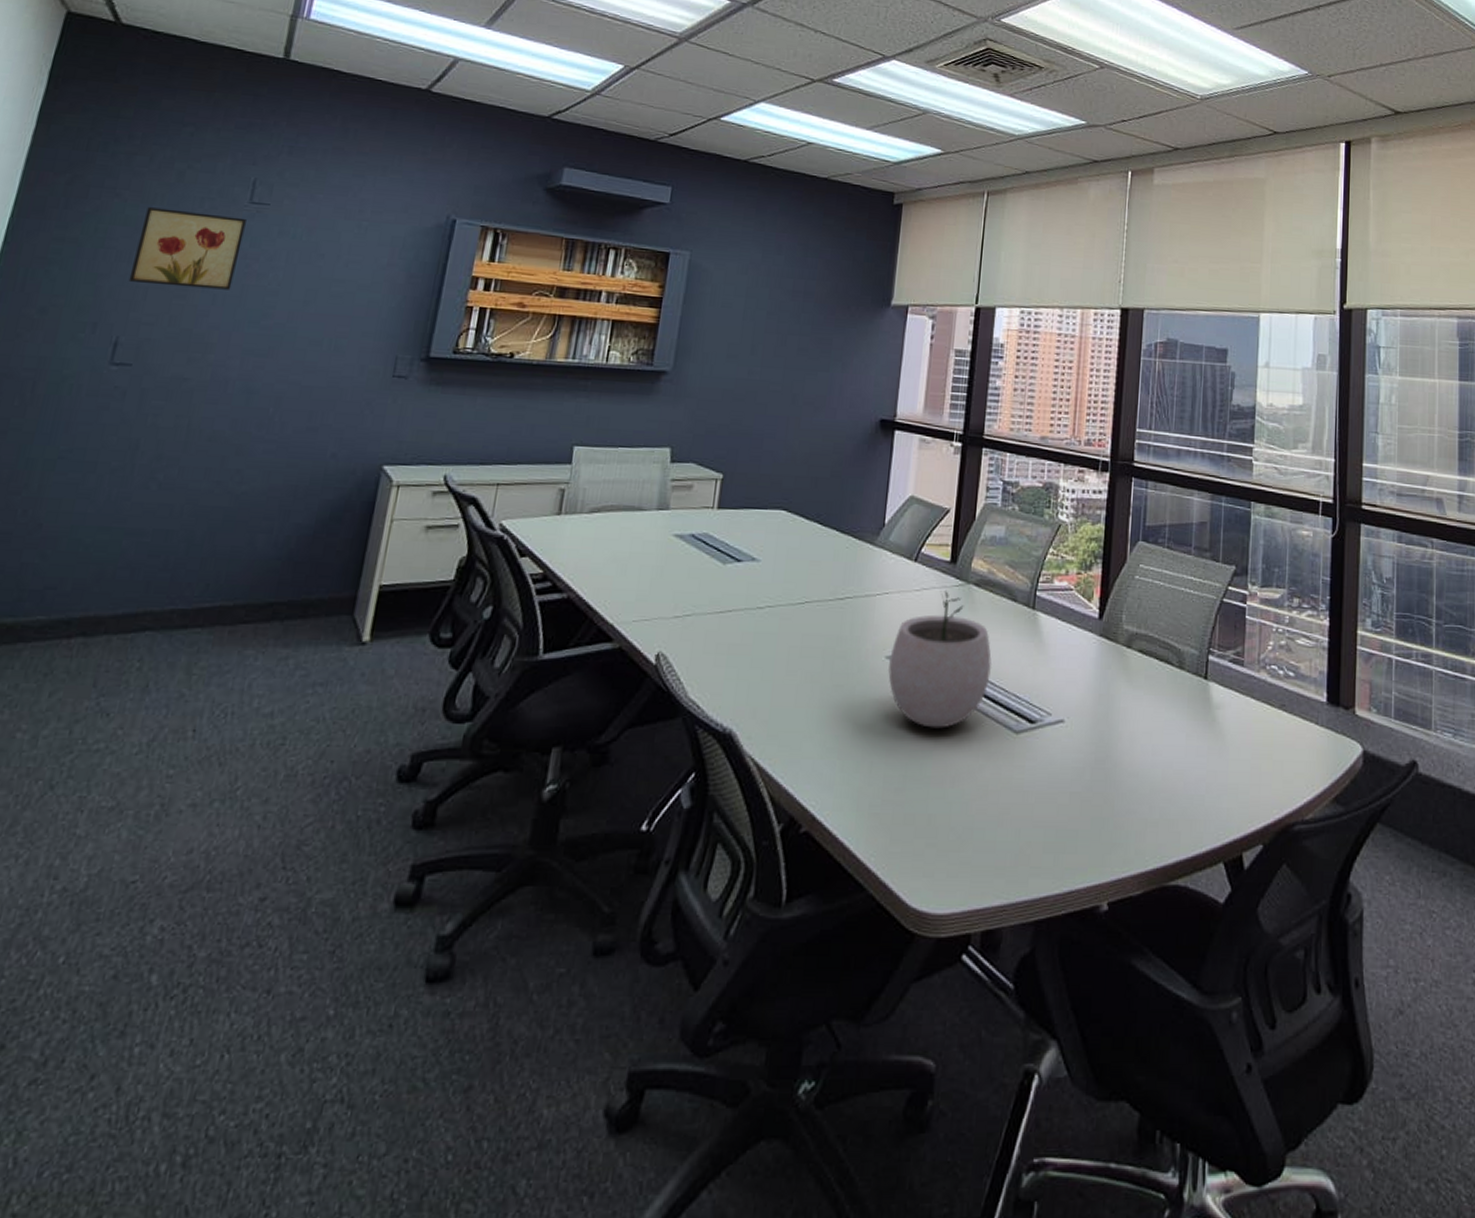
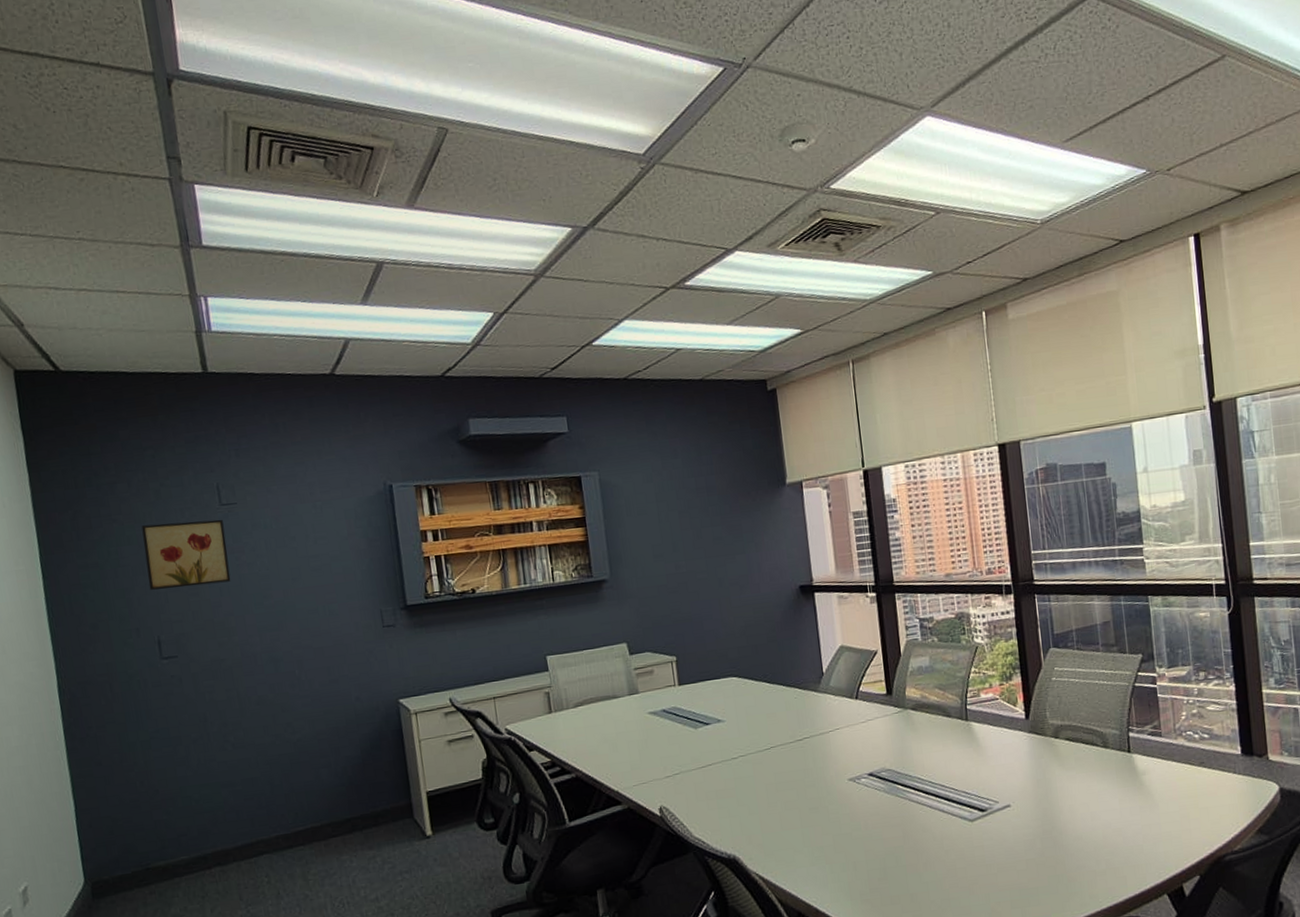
plant pot: present [888,589,992,729] -> none [851,717,940,829]

